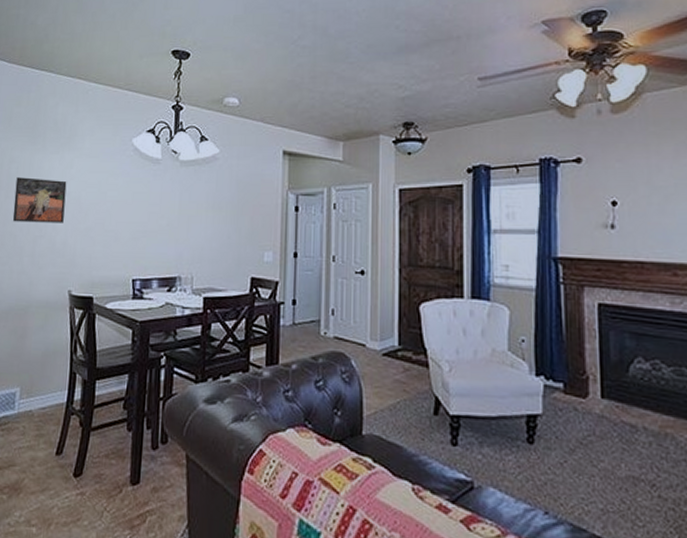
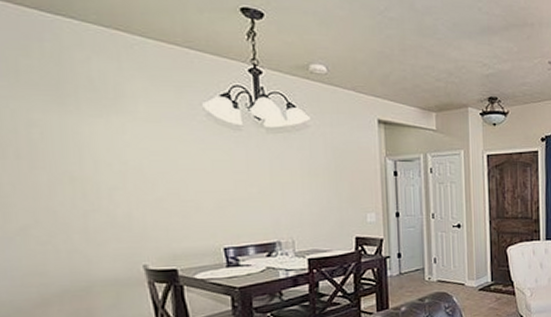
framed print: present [12,177,67,223] -> none [42,144,123,196]

